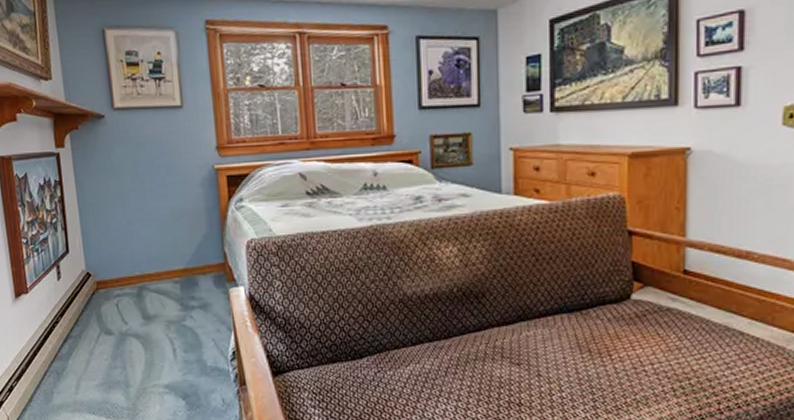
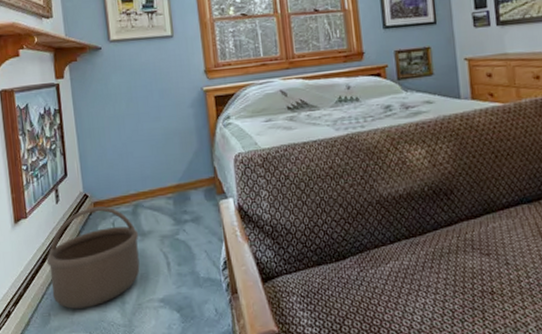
basket: none [48,286,145,388] -> present [46,206,140,309]

